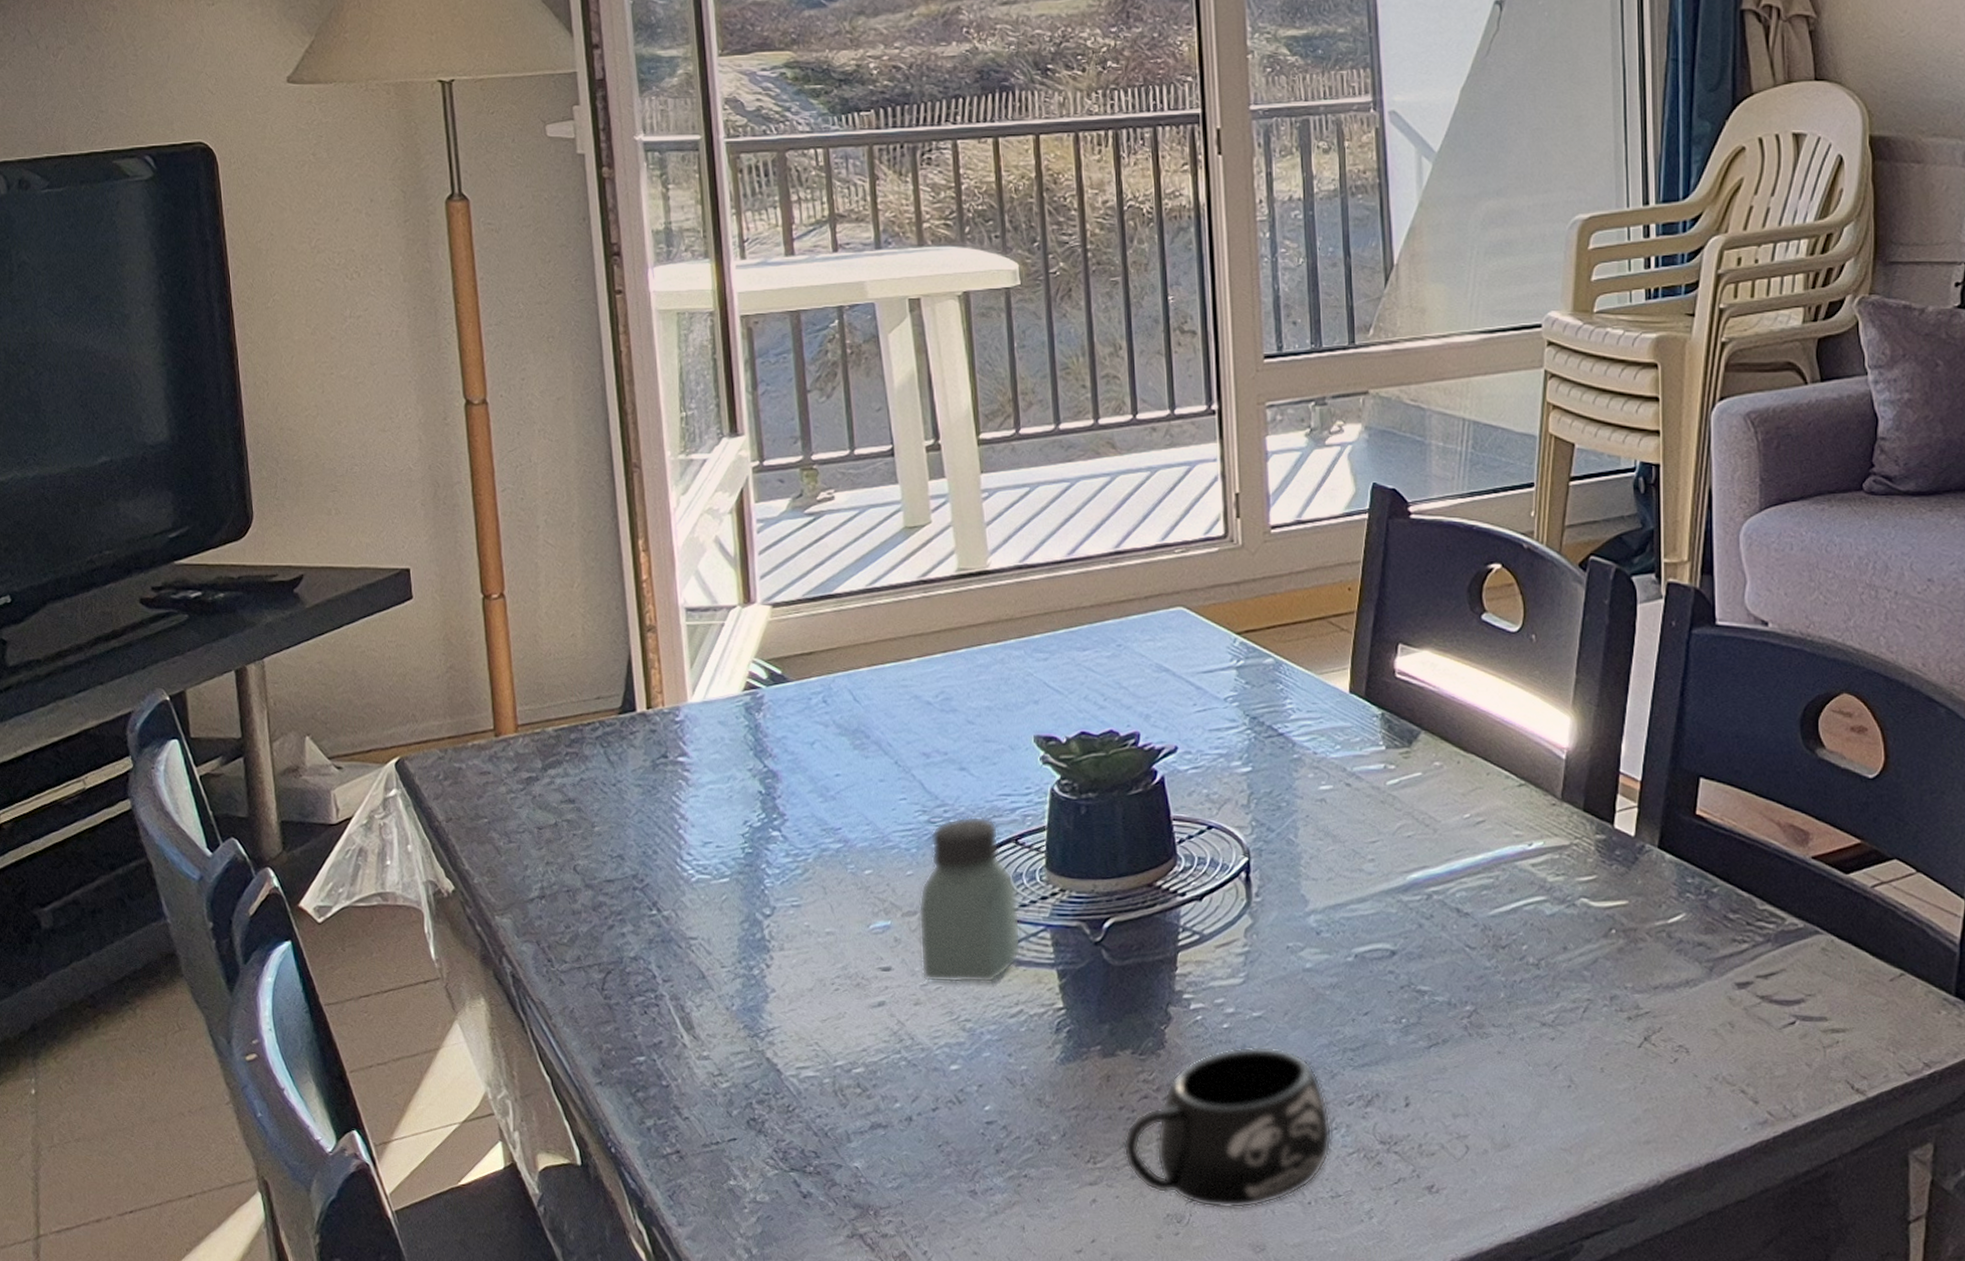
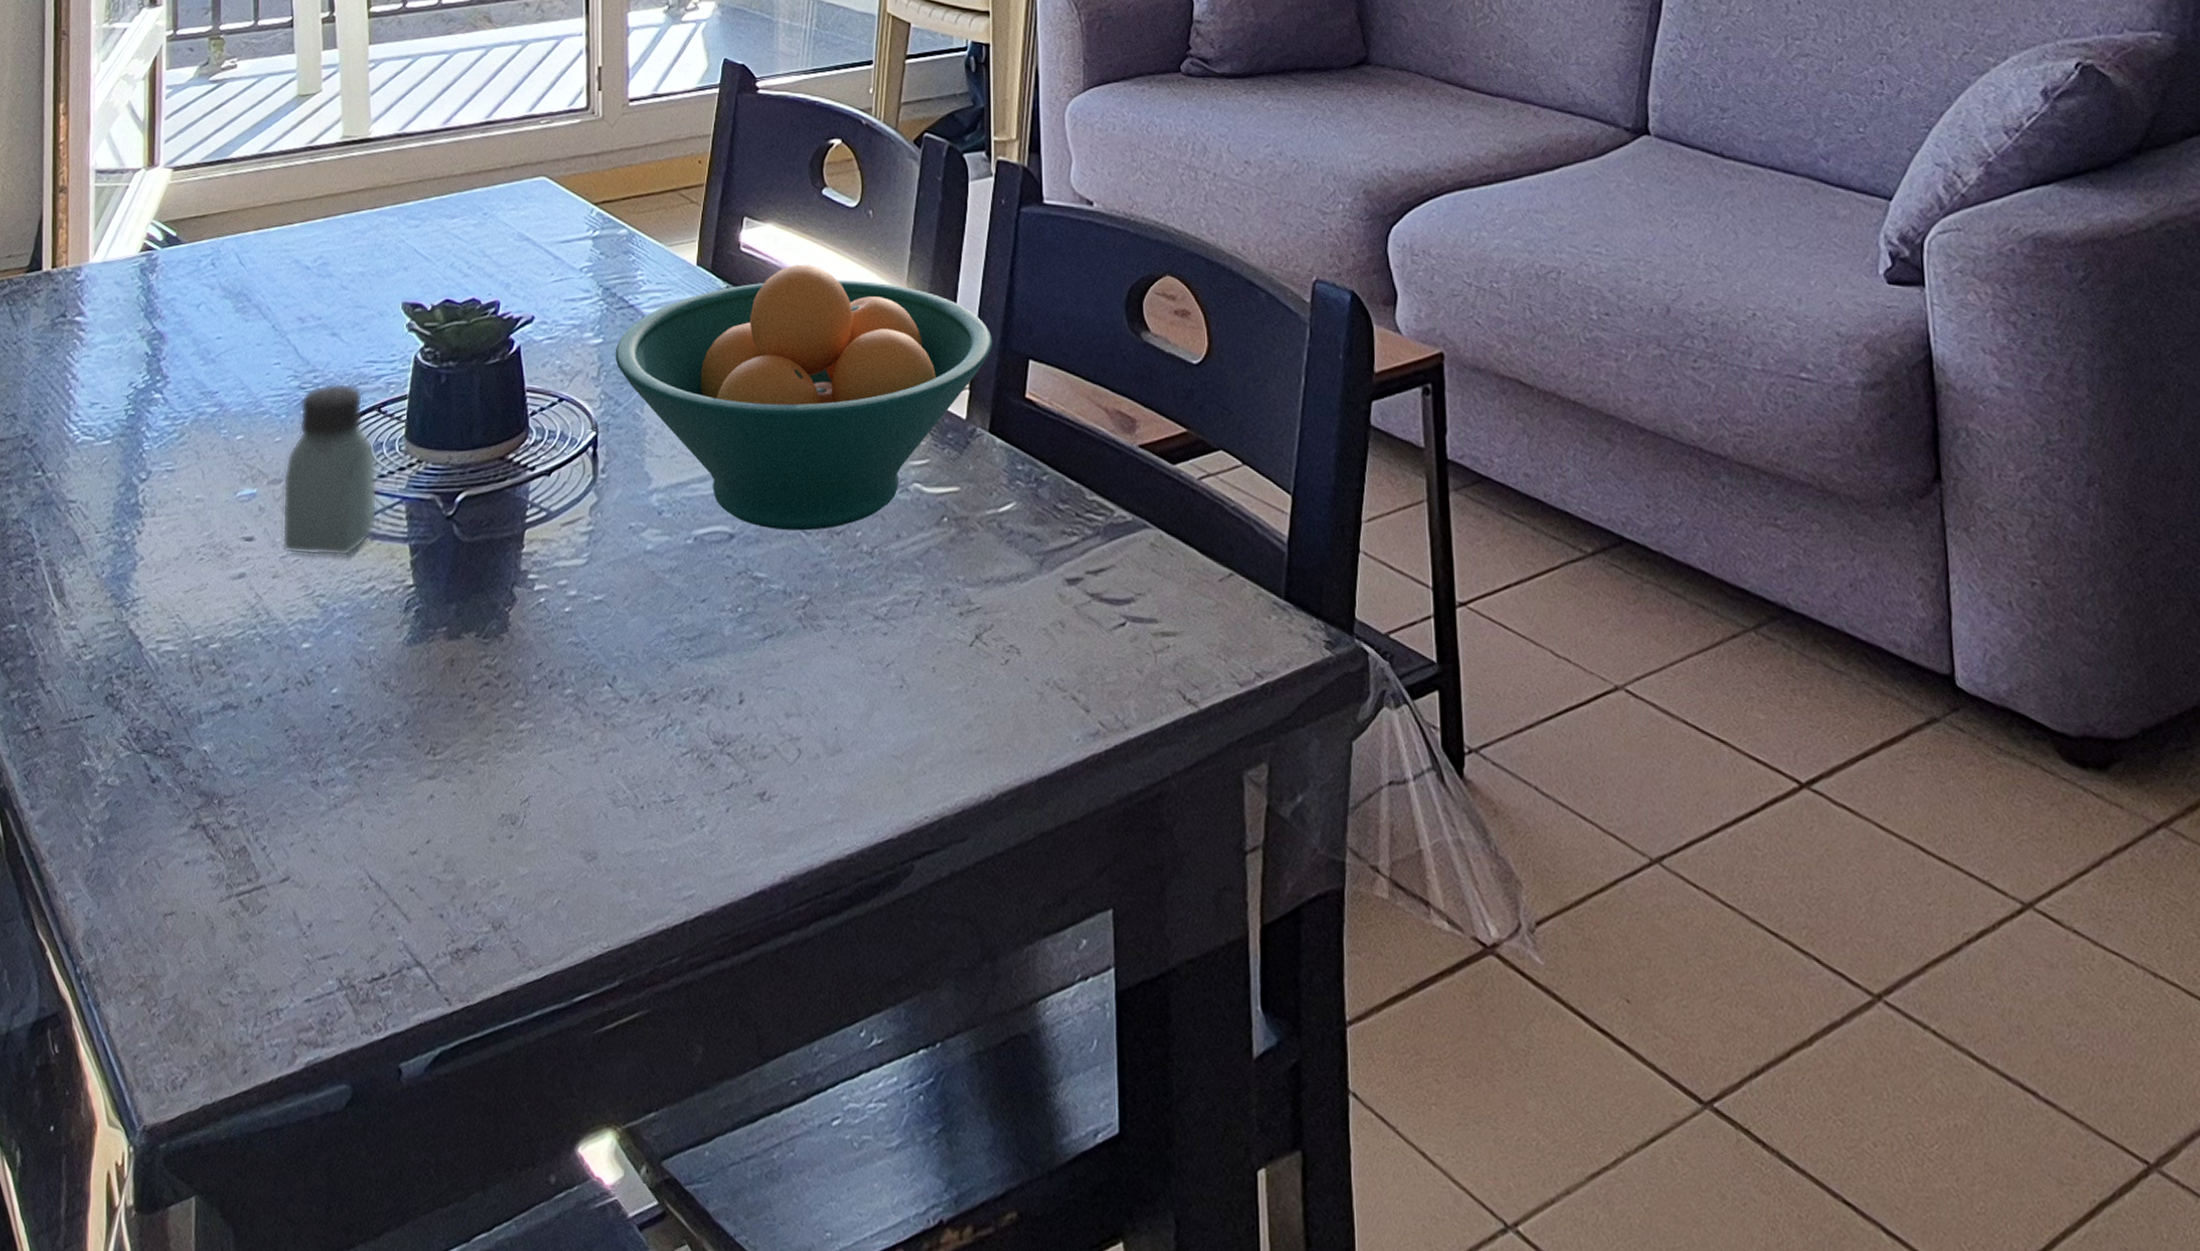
mug: present [1123,1045,1333,1209] -> none [463,631,667,811]
fruit bowl: none [1265,690,1662,946] -> present [615,264,992,531]

